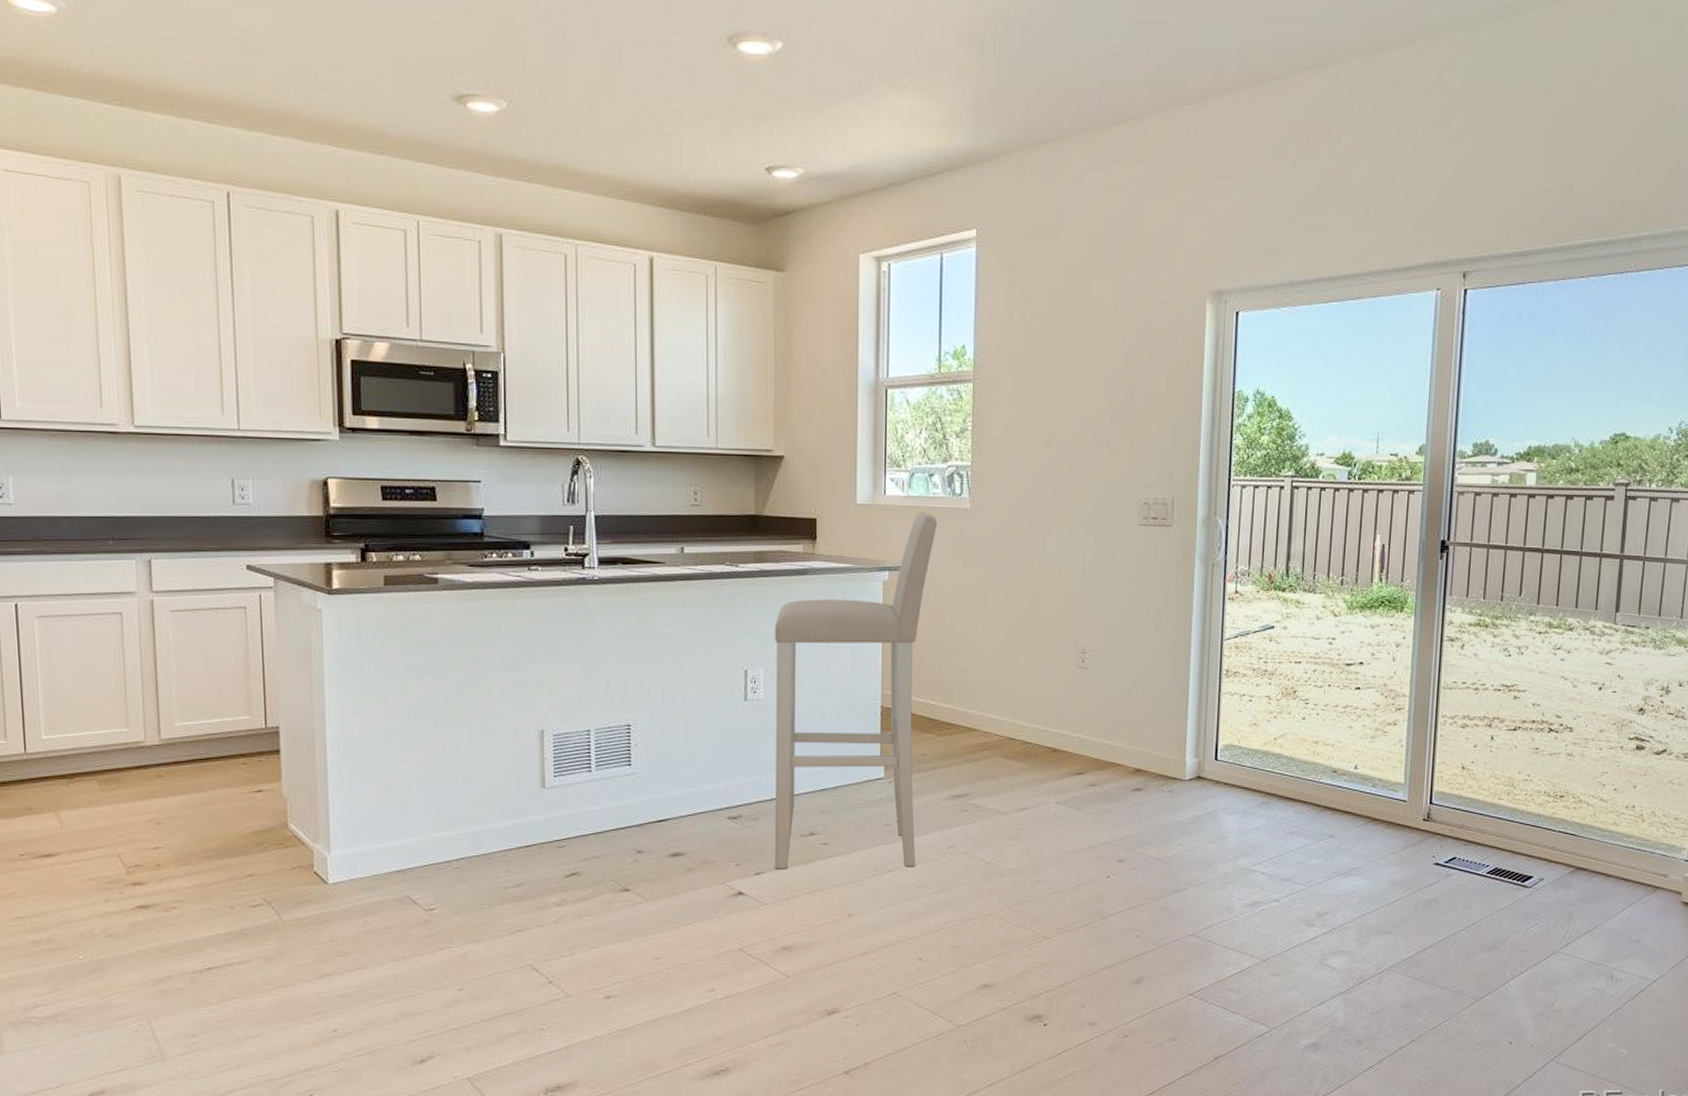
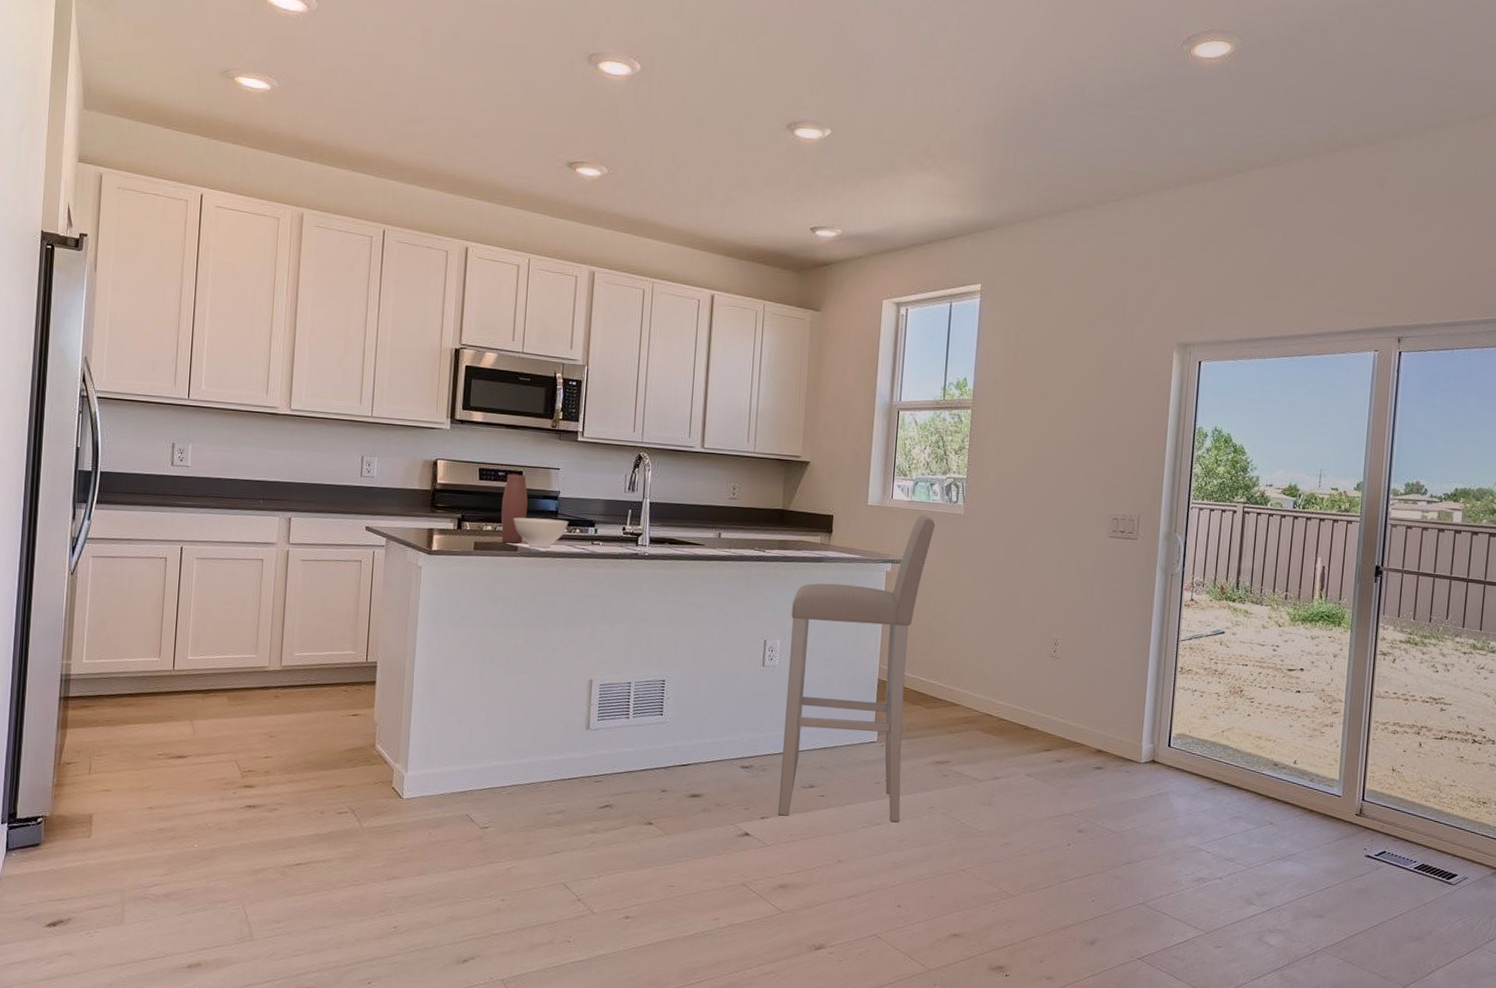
vase: none [413,491,445,575] -> present [501,474,528,544]
bowl: none [429,542,498,578] -> present [513,517,569,548]

